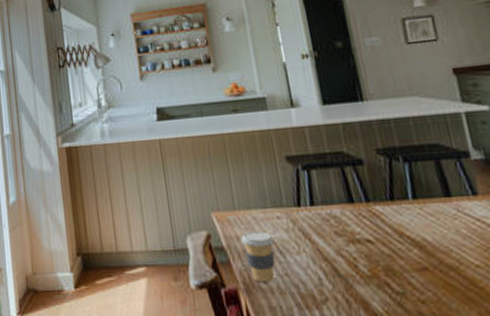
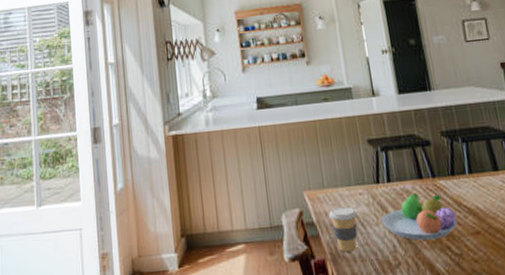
fruit bowl: none [303,218,400,275] -> present [381,192,458,241]

